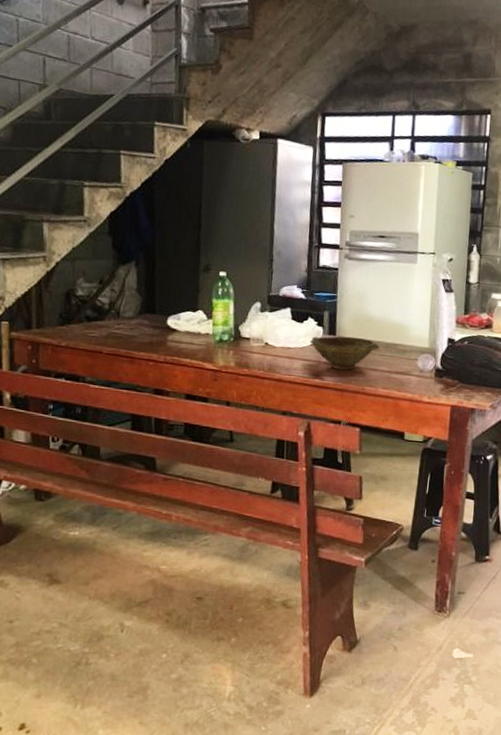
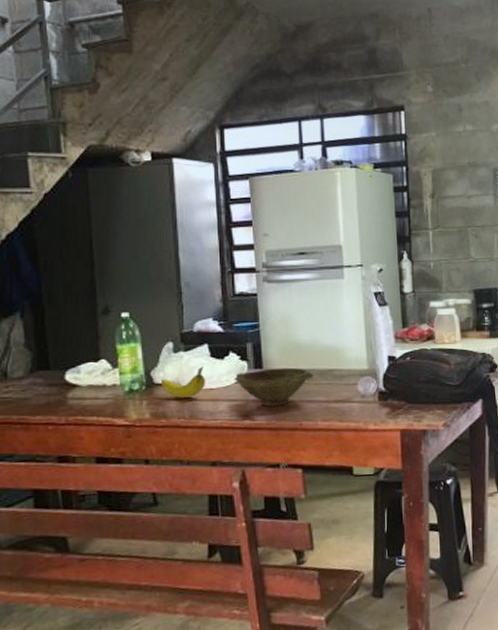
fruit: none [246,327,286,353] -> present [160,366,206,398]

